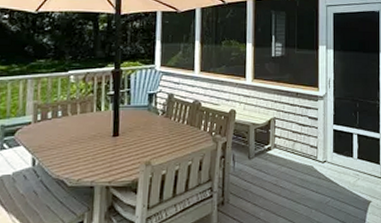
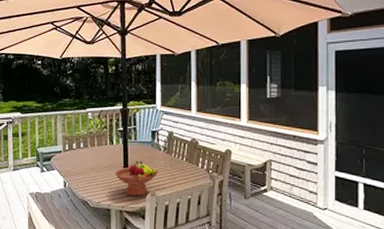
fruit bowl: none [101,128,155,168] -> present [114,161,159,196]

